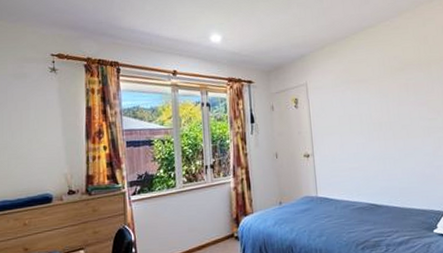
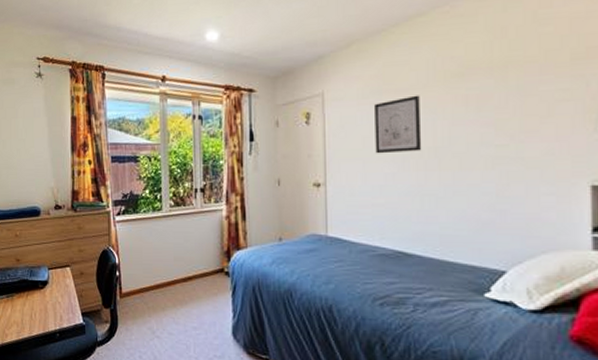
wall art: none [345,84,381,129] -> present [375,95,422,154]

